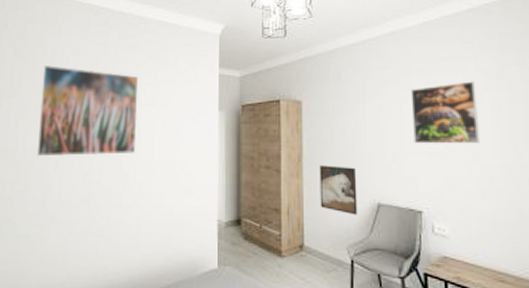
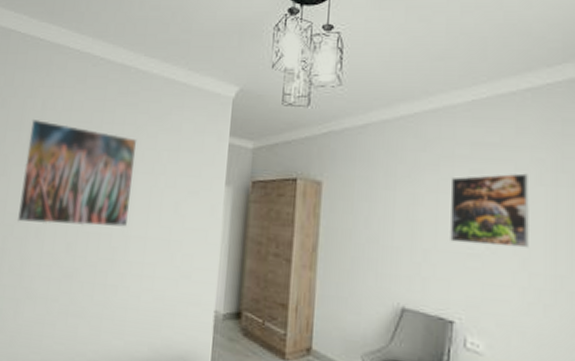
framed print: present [319,165,358,216] -> none [334,258,380,320]

